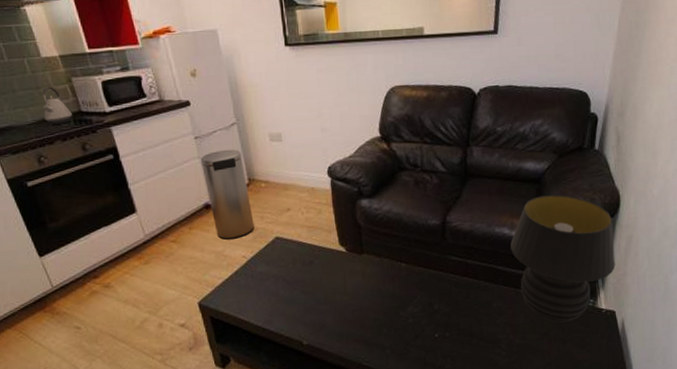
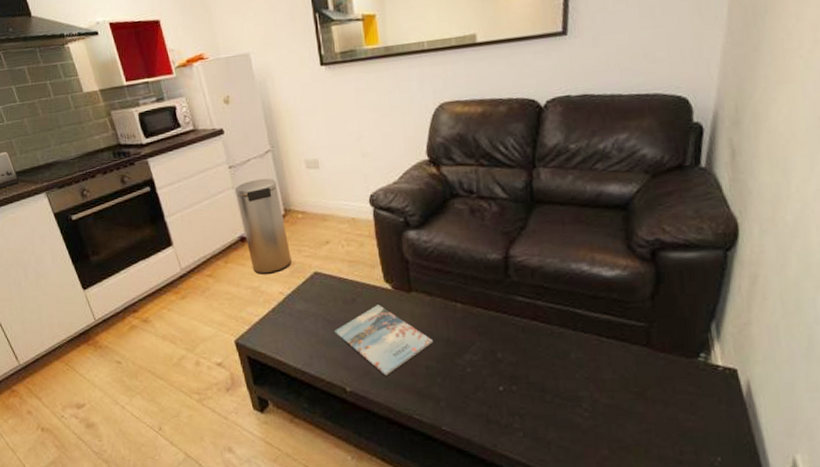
kettle: present [42,86,73,125] -> none [84,120,113,159]
magazine: none [294,266,382,329] -> present [335,304,434,376]
table lamp: present [510,195,616,323] -> none [591,223,735,381]

